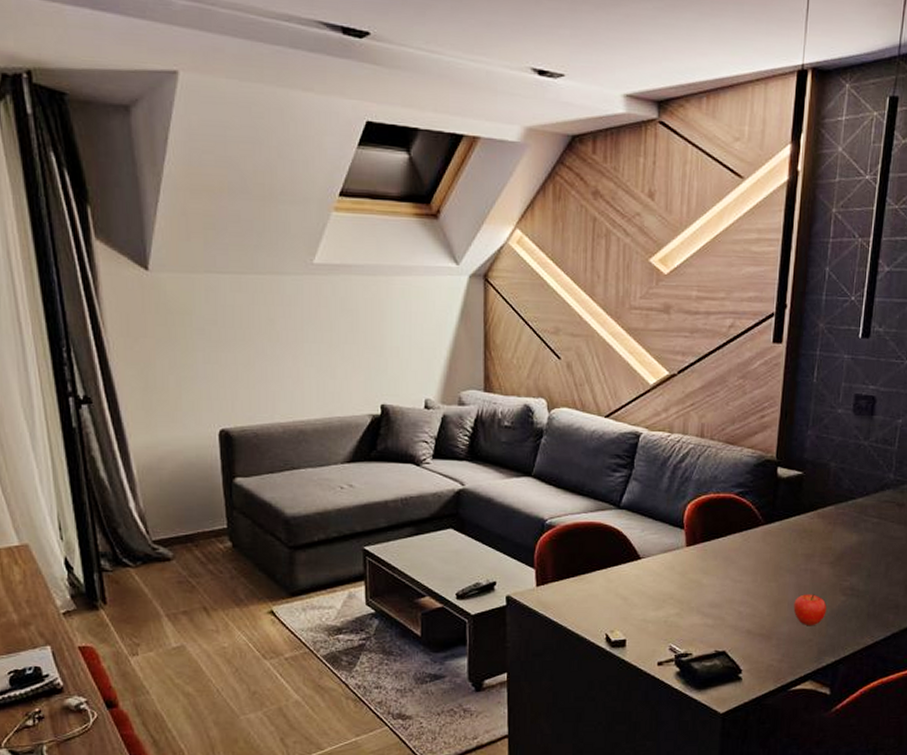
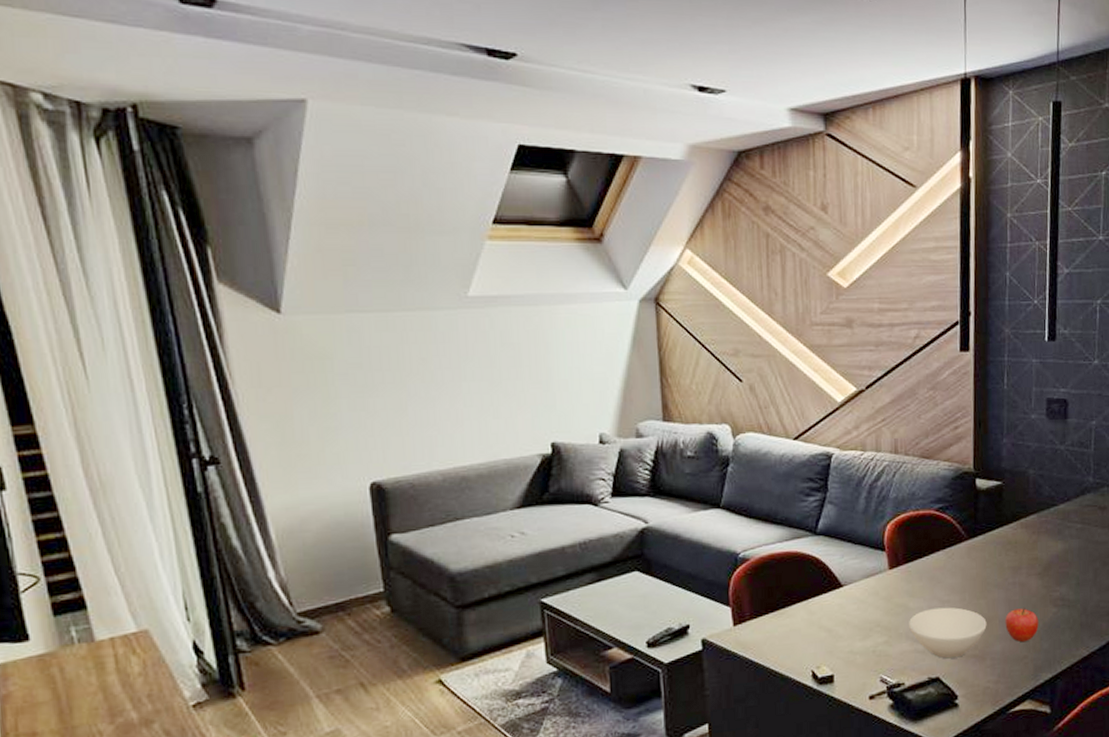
bowl: none [700,586,776,635] -> present [908,607,987,659]

